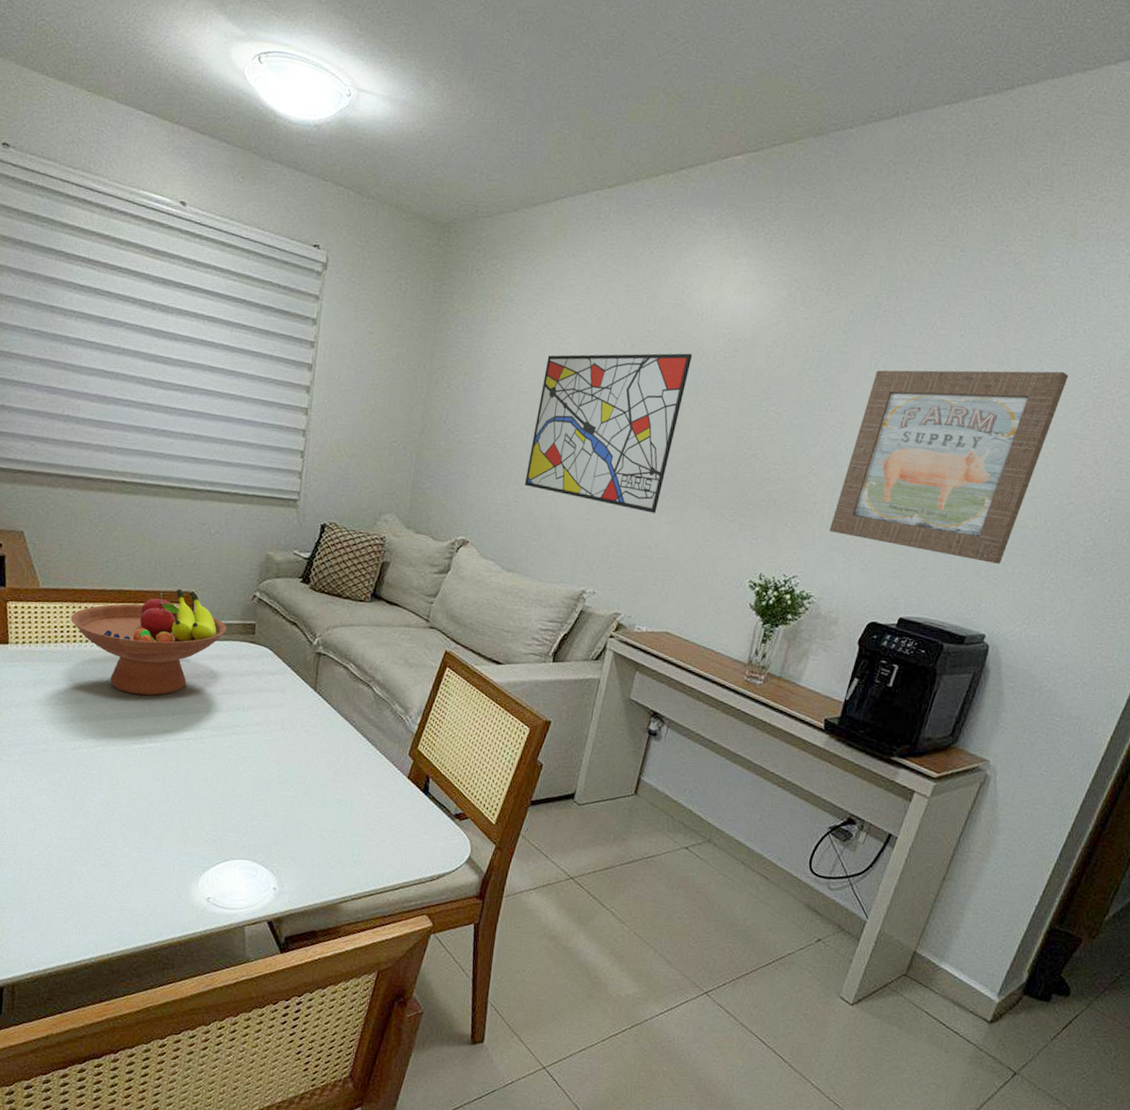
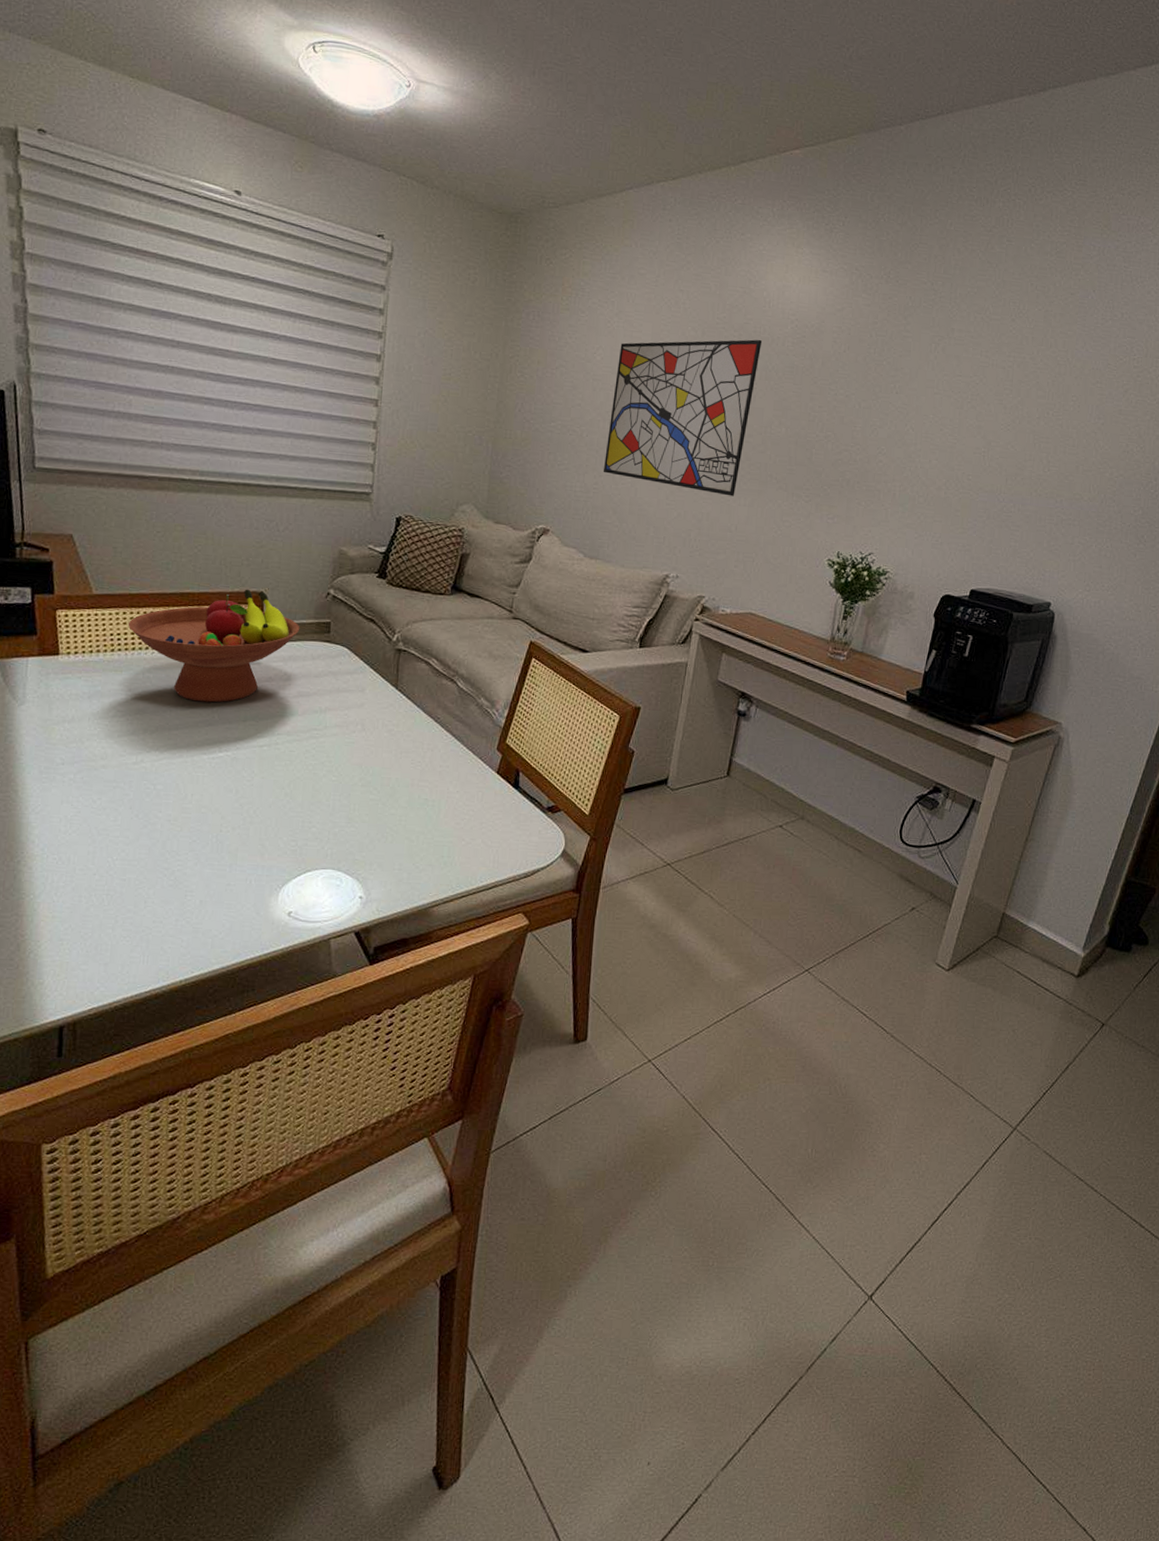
wall art: present [829,370,1069,564] -> none [900,352,1111,535]

